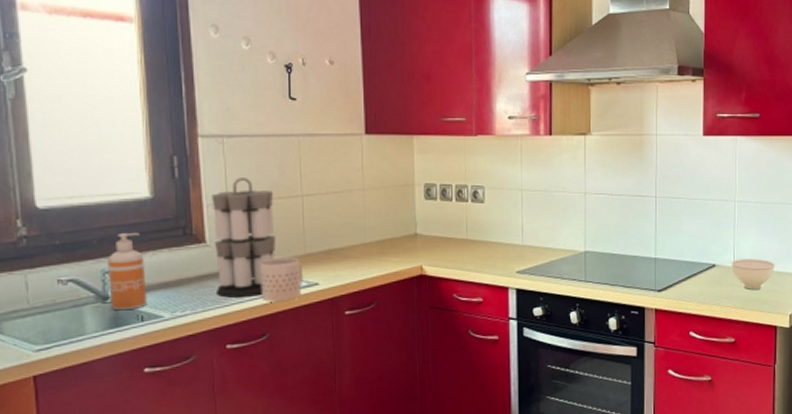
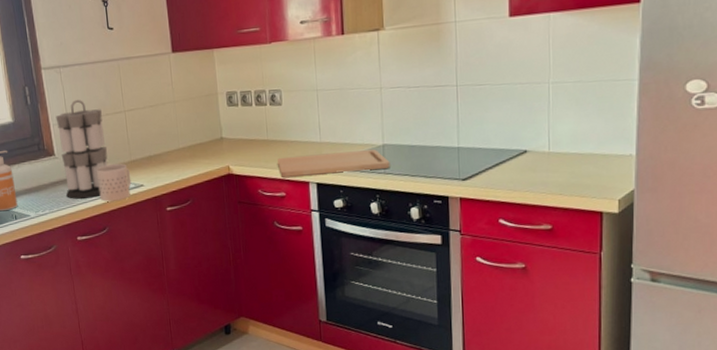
cutting board: none [476,256,591,281] -> present [278,149,390,177]
bowl: present [731,258,776,290] -> none [546,141,601,175]

